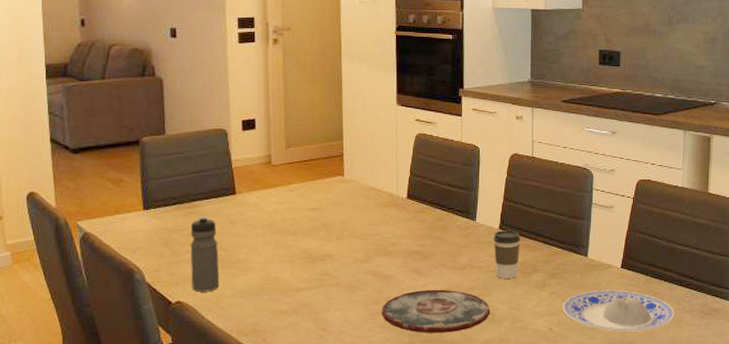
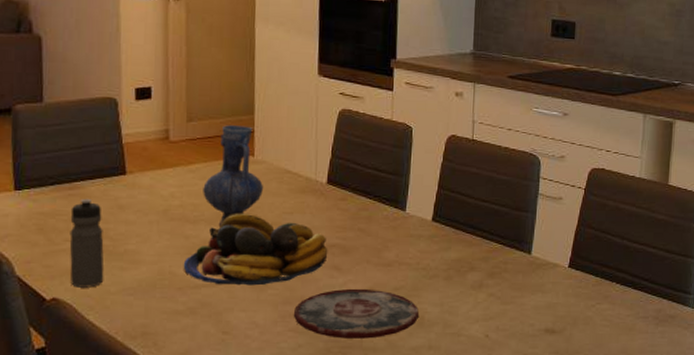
fruit bowl: none [286,226,410,288] -> present [183,214,328,286]
vase: none [301,150,353,237] -> present [203,125,264,226]
coffee cup: present [493,230,521,279] -> none [425,222,456,278]
plate: present [562,290,675,332] -> none [501,292,627,340]

